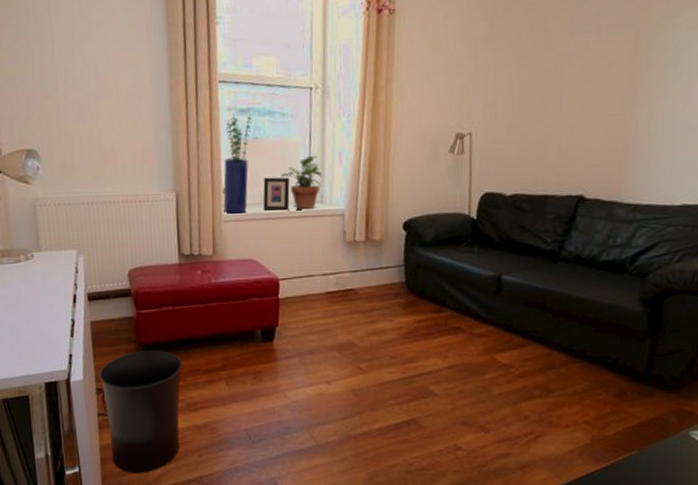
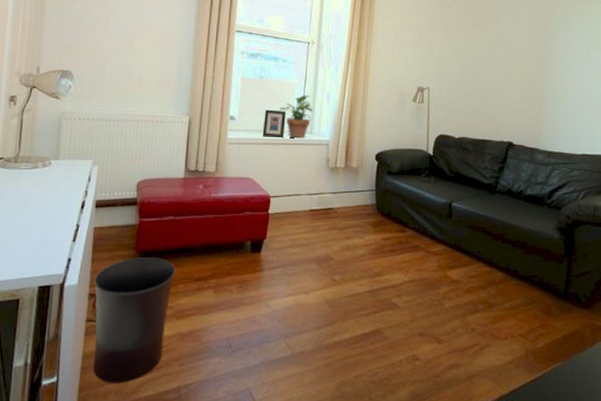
vase: present [223,111,251,214] -> none [229,56,259,138]

